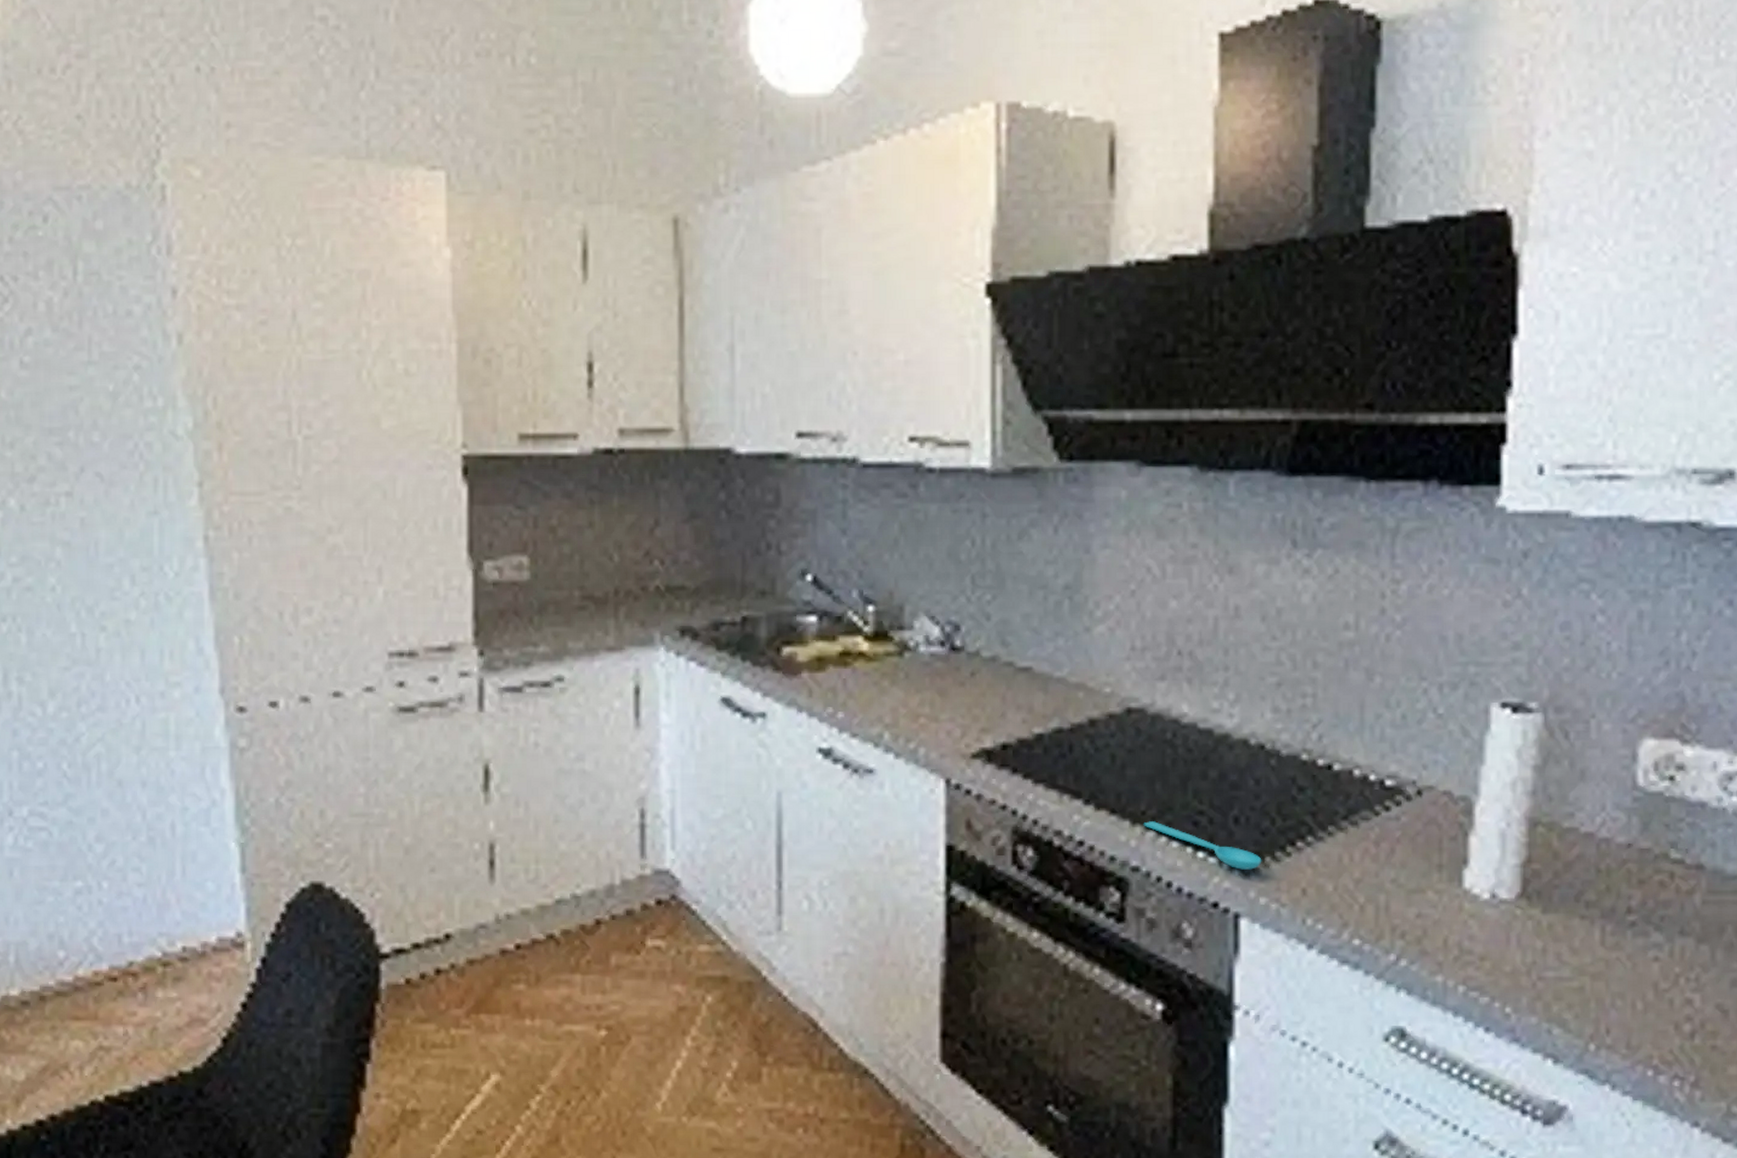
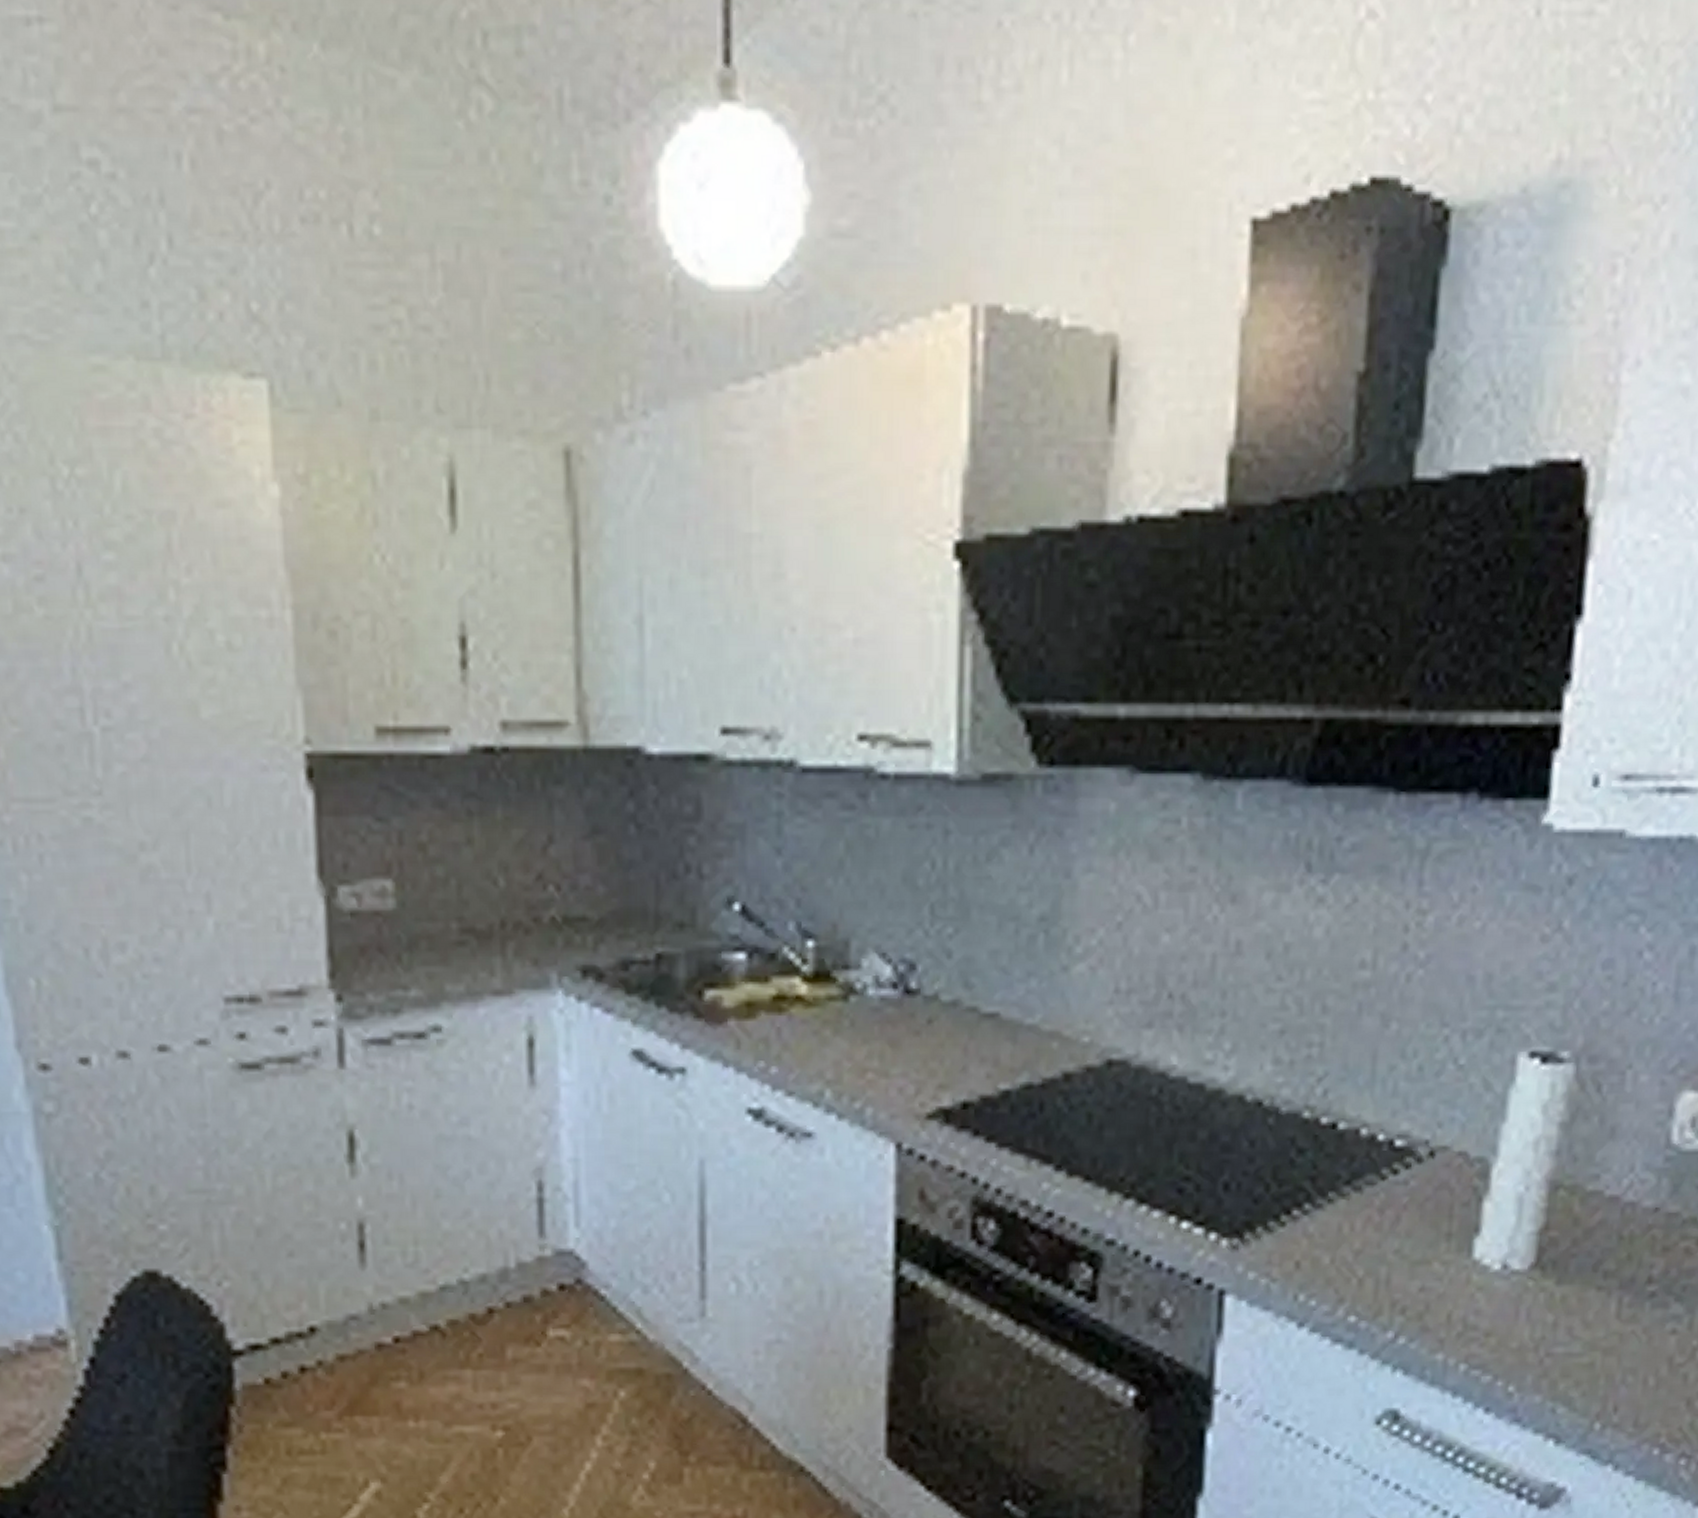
spoon: present [1143,821,1262,870] -> none [1121,1189,1253,1242]

